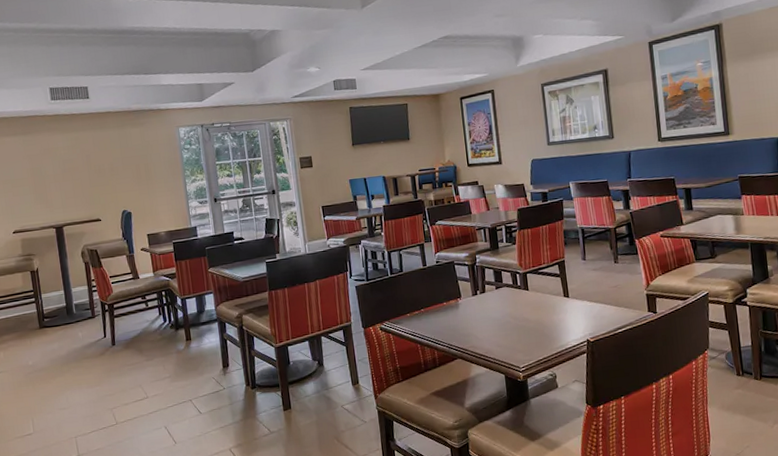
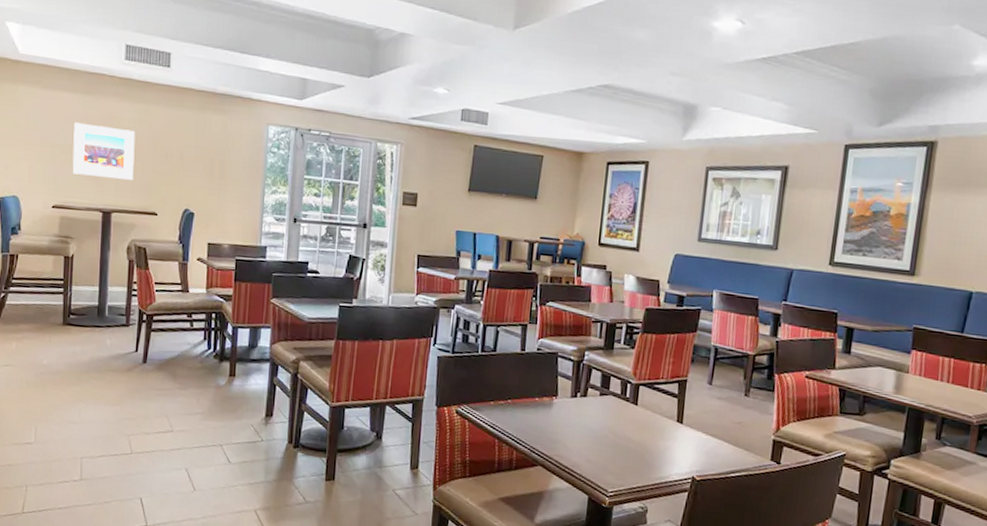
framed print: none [19,156,76,202] -> present [72,122,136,181]

